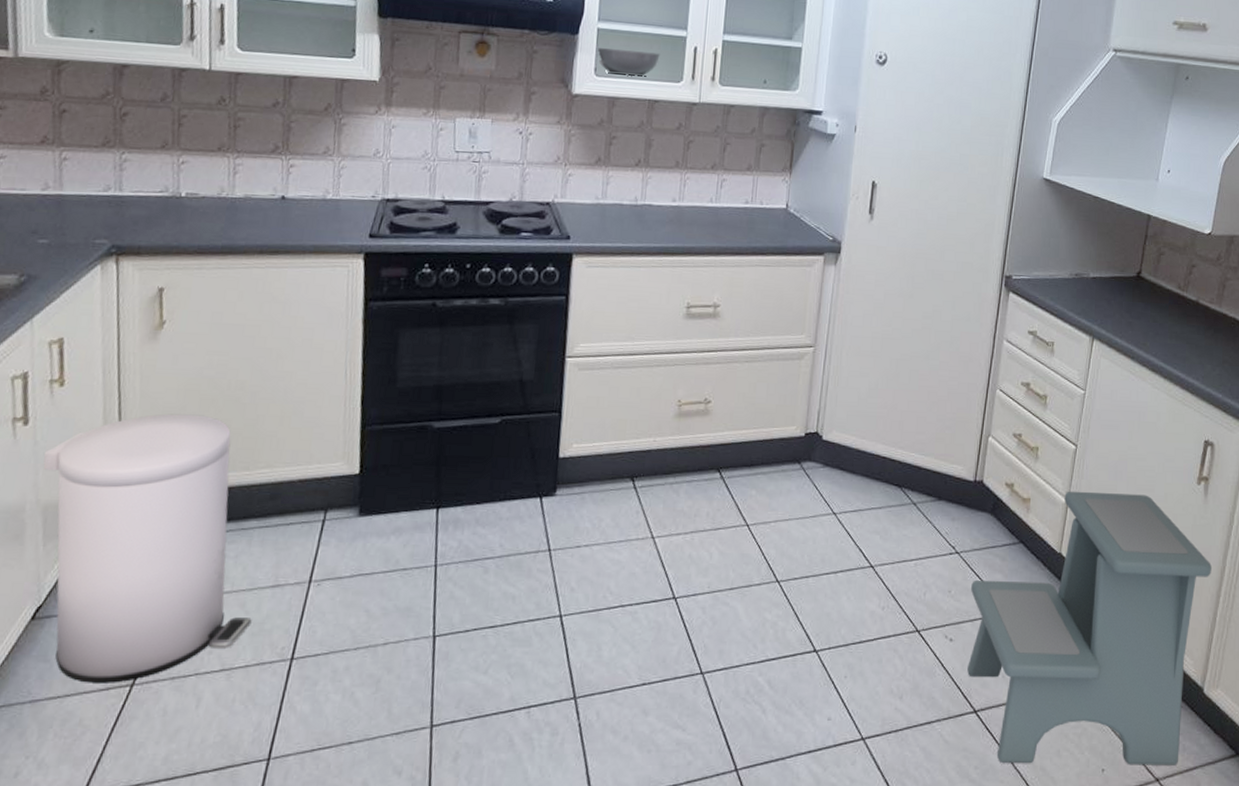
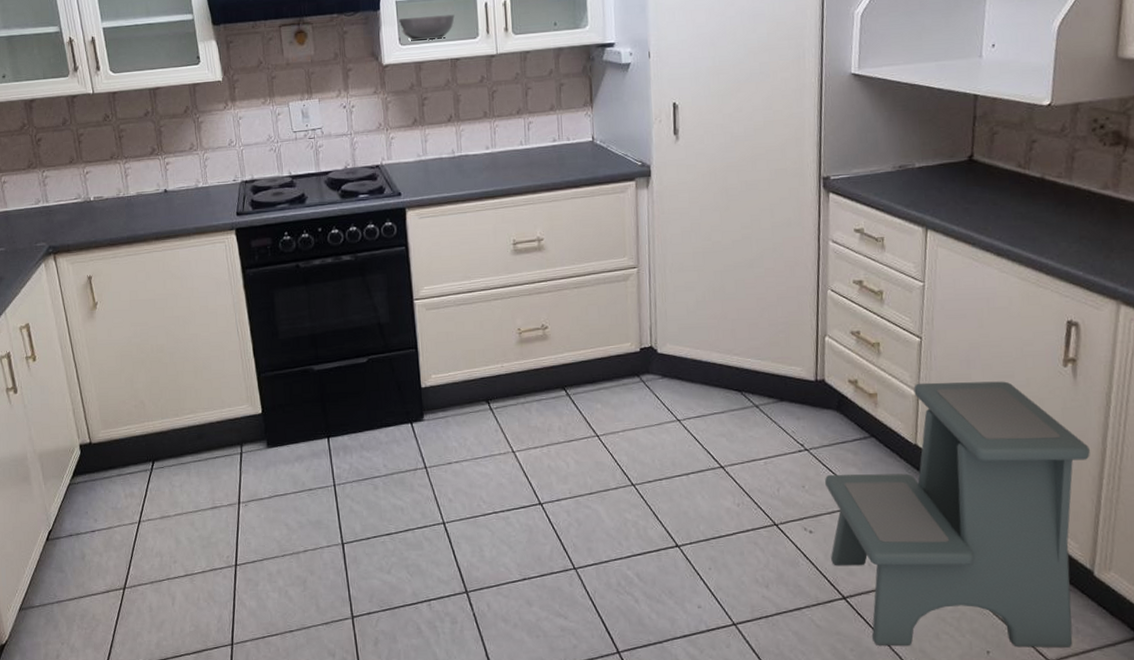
pedal bin: present [43,413,252,683] -> none [32,375,201,587]

